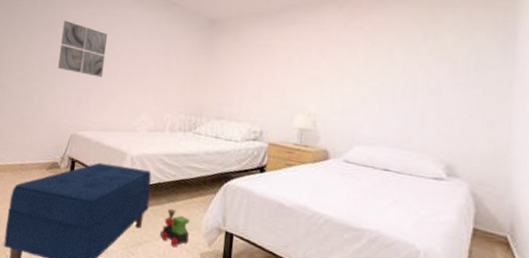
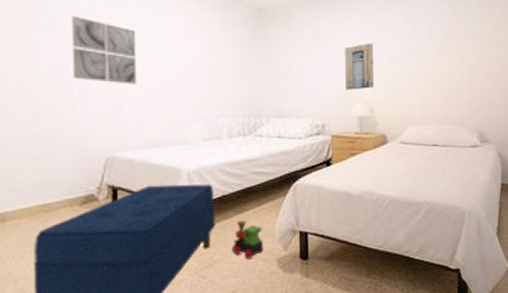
wall art: none [288,56,324,102] -> present [345,42,375,90]

